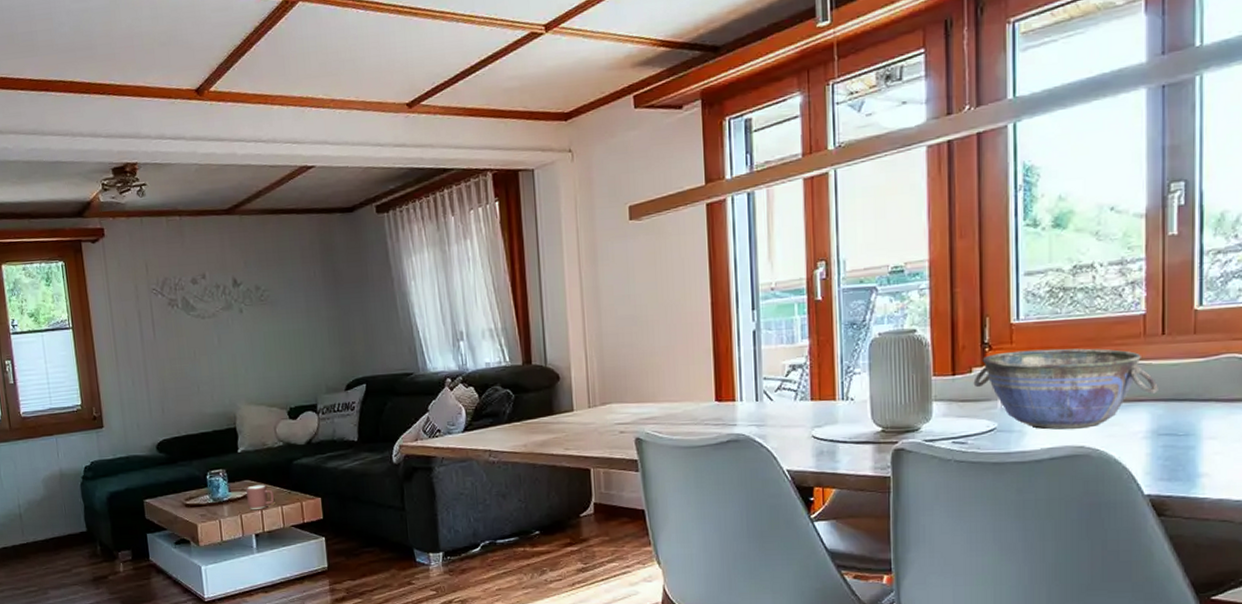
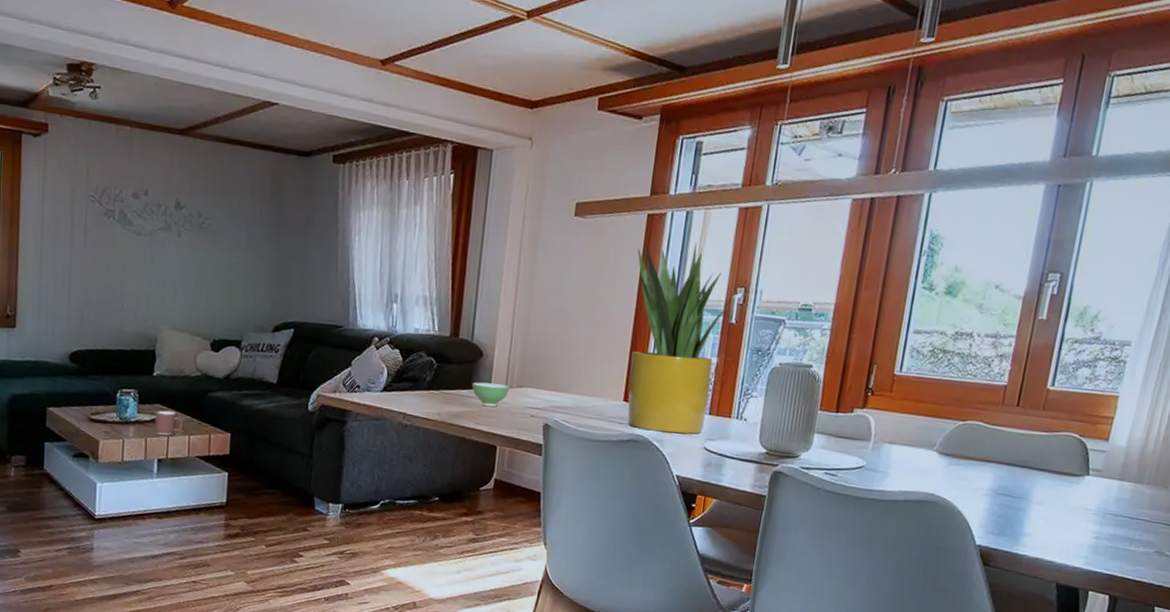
bowl: none [553,404,595,430] -> present [472,382,511,408]
planter: none [702,223,817,428] -> present [627,242,735,434]
bowl: present [973,348,1158,431] -> none [852,399,1005,479]

